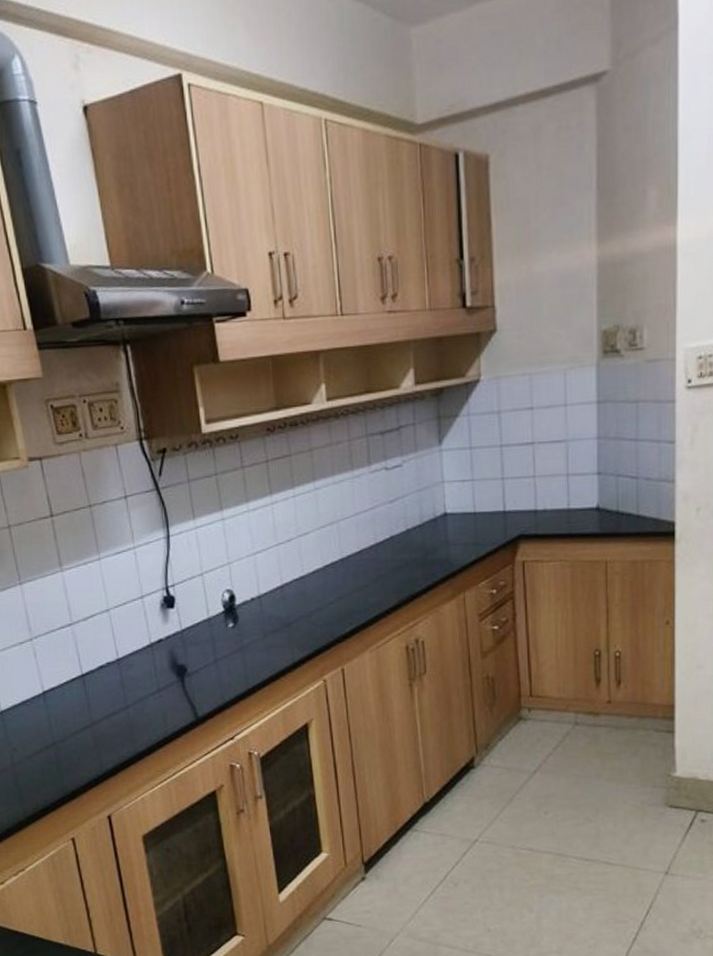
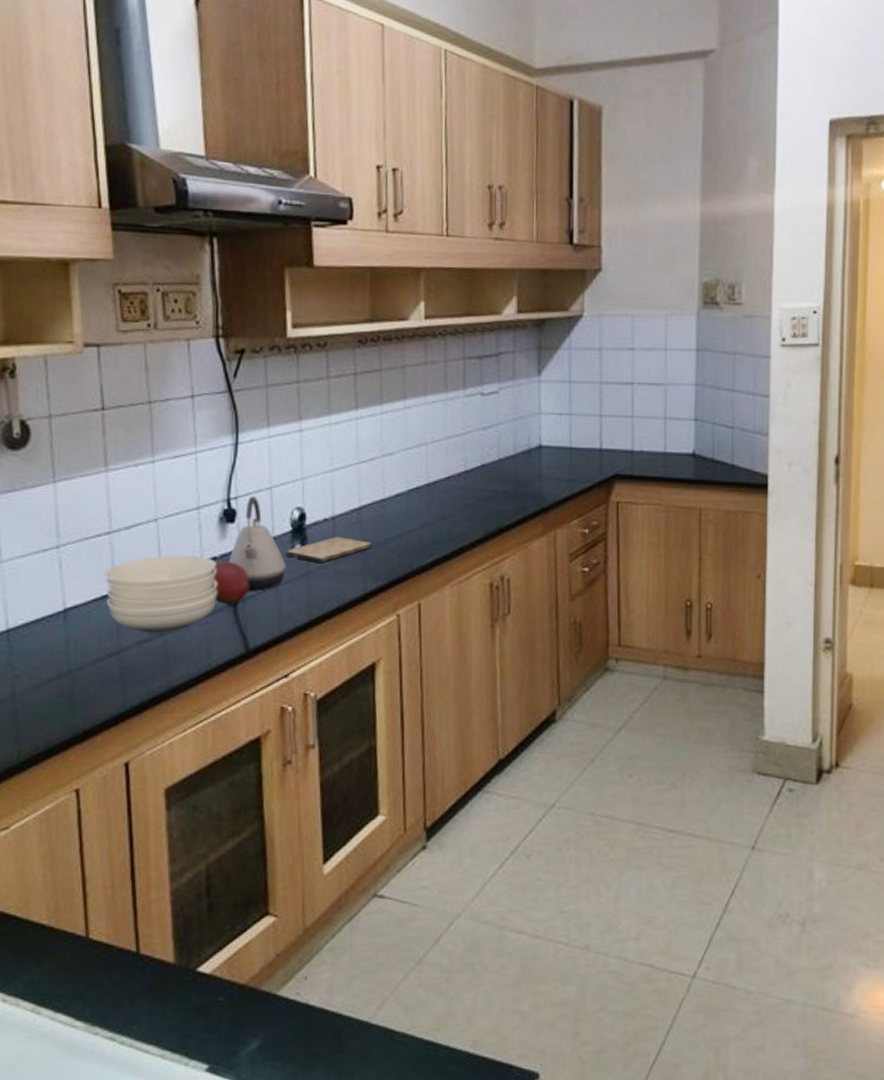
bowl: none [71,639,167,708] -> present [105,555,218,633]
fruit: none [161,642,194,680] -> present [214,561,251,604]
kettle: none [173,583,223,666] -> present [229,497,286,590]
cutting board: none [220,613,296,638] -> present [285,536,372,562]

